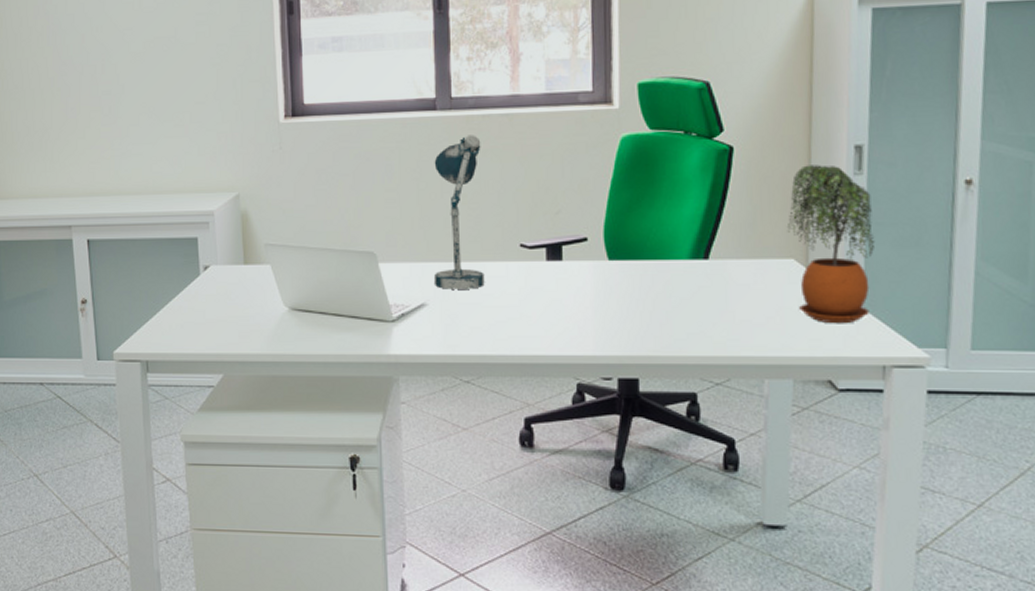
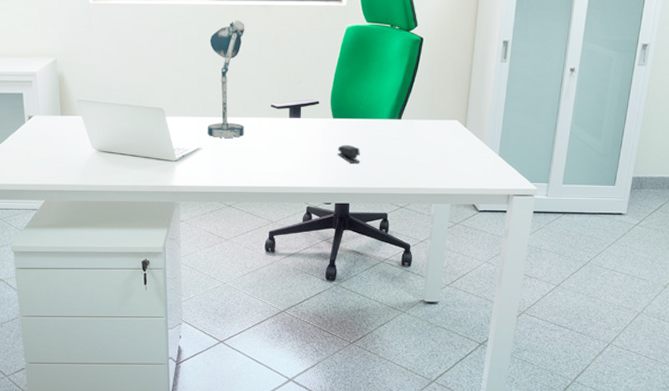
stapler: none [617,295,651,323] -> present [337,144,360,164]
potted plant: present [788,165,875,324] -> none [455,54,511,166]

